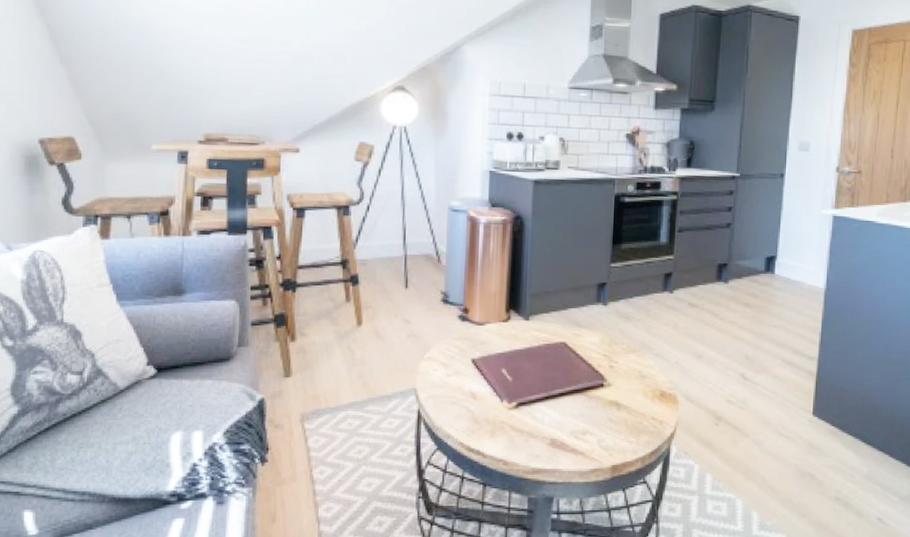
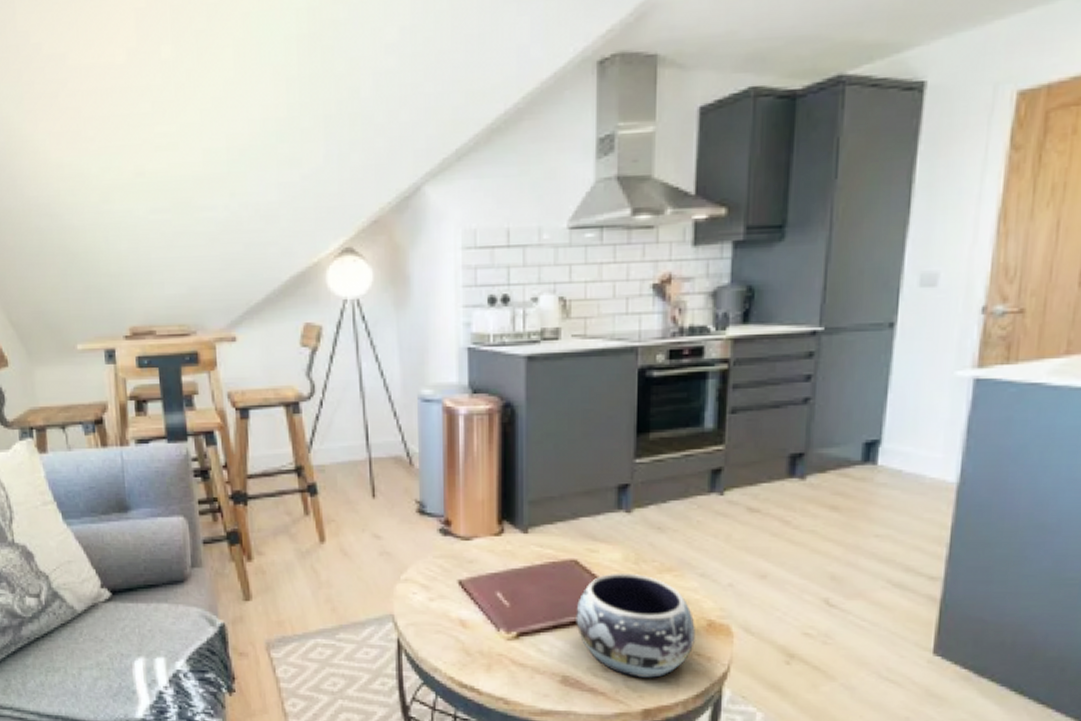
decorative bowl: none [563,353,652,440] -> present [576,572,695,679]

